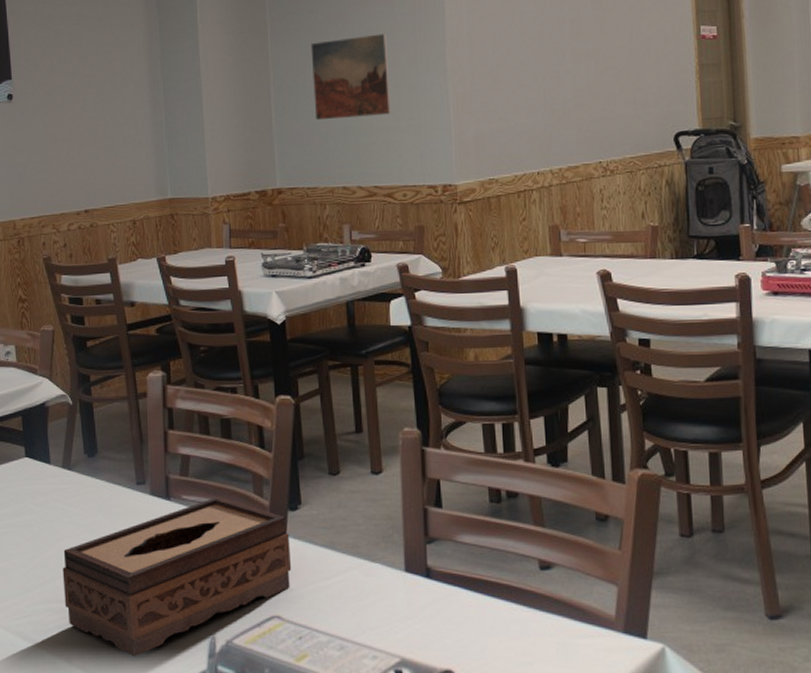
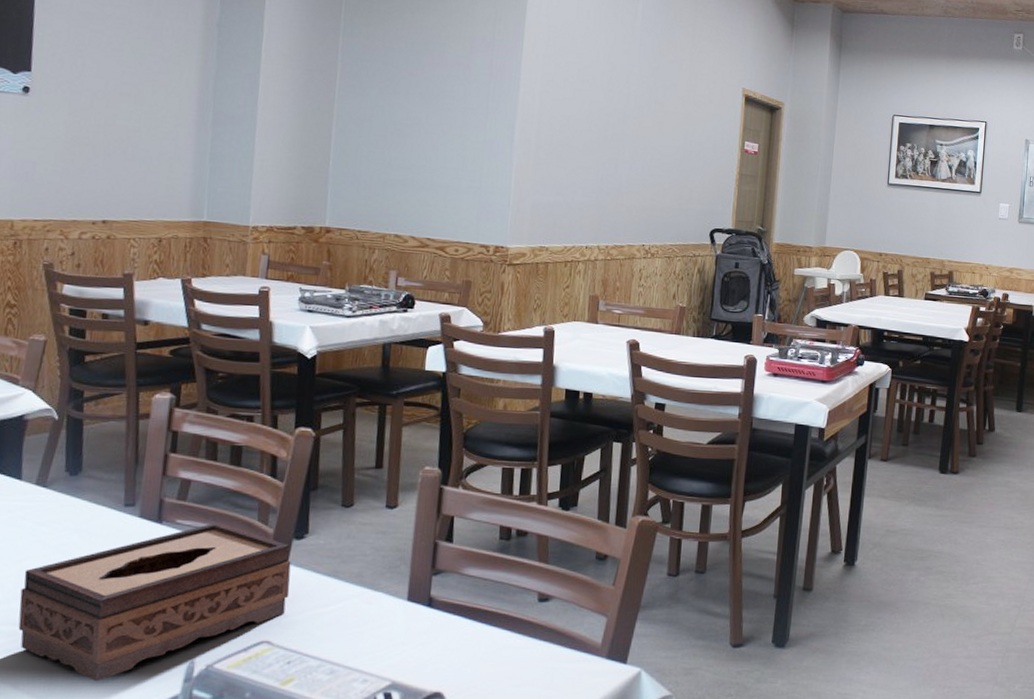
wall art: present [310,33,391,121] -> none [376,93,459,174]

